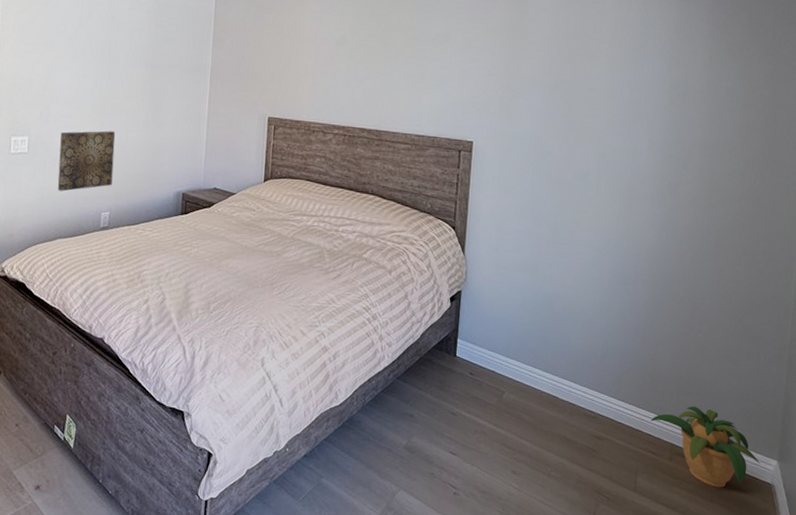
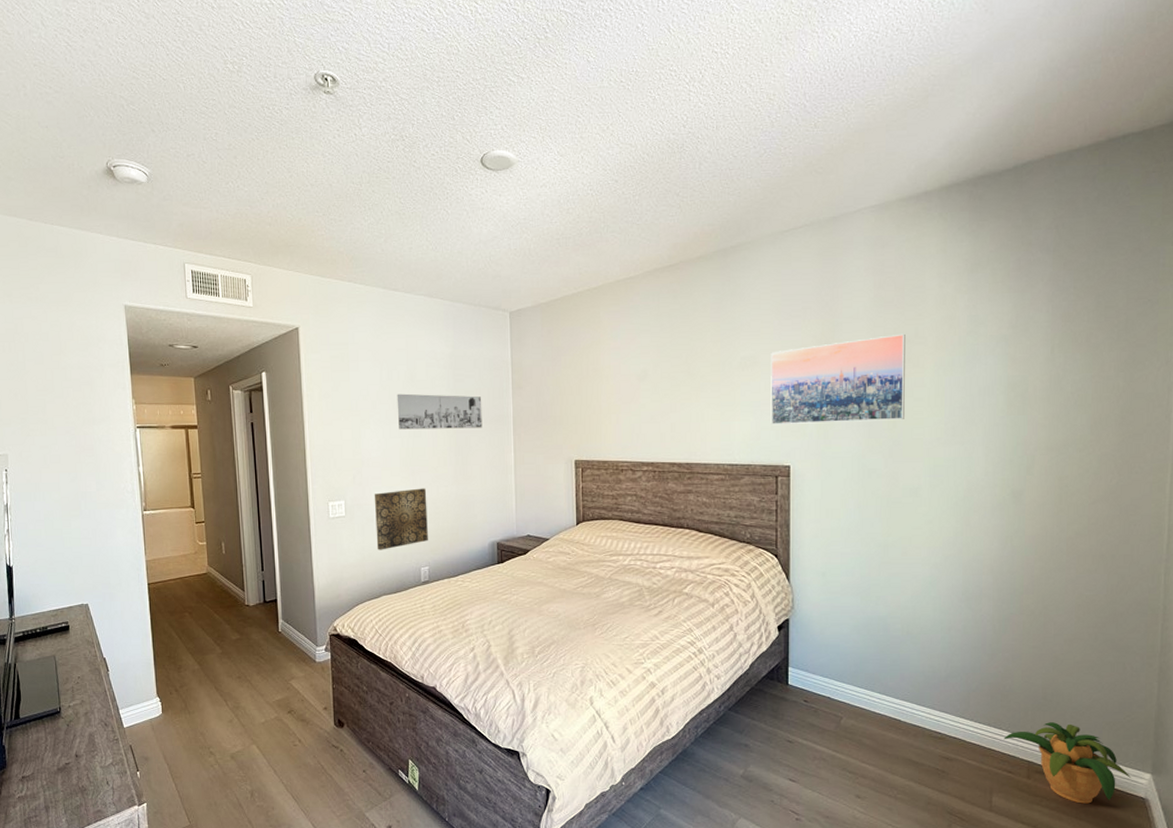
wall art: none [94,33,182,76] -> present [397,393,482,430]
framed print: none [458,27,585,107] -> present [771,333,905,424]

